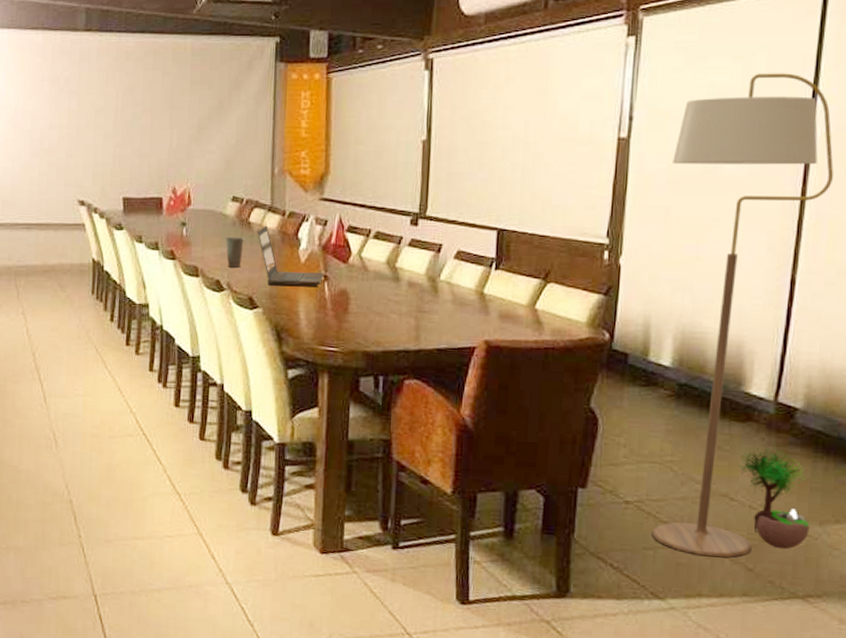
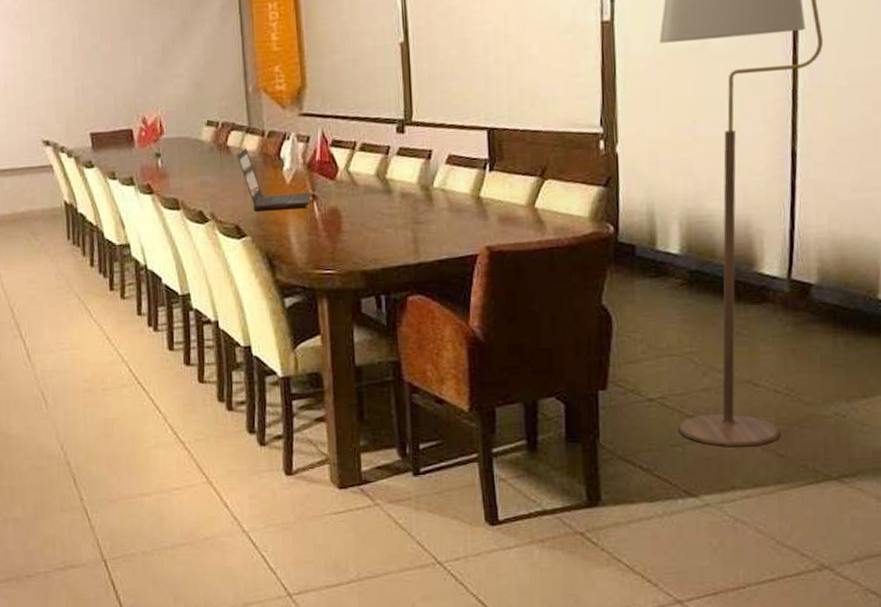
cup: present [225,237,245,268] -> none [203,163,225,196]
potted tree: present [738,443,810,550] -> none [759,322,837,431]

